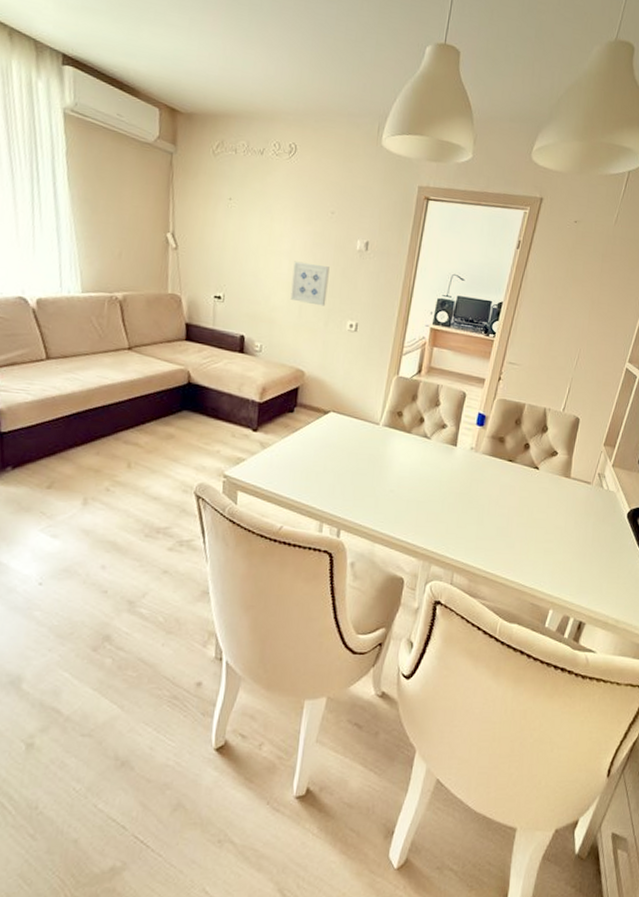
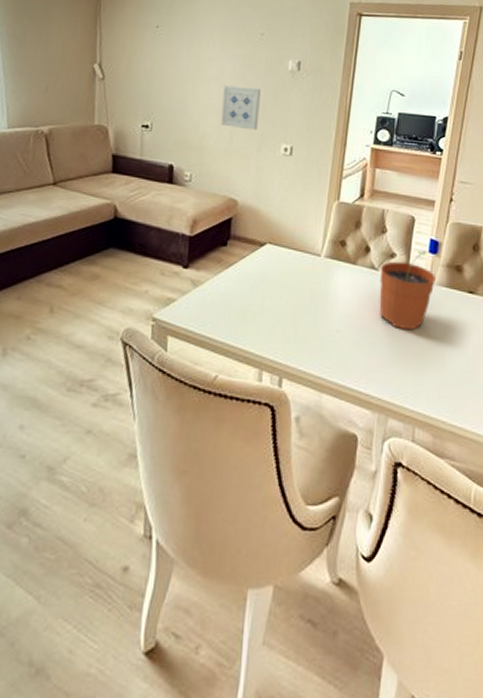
plant pot: none [429,423,481,492] -> present [379,251,435,331]

